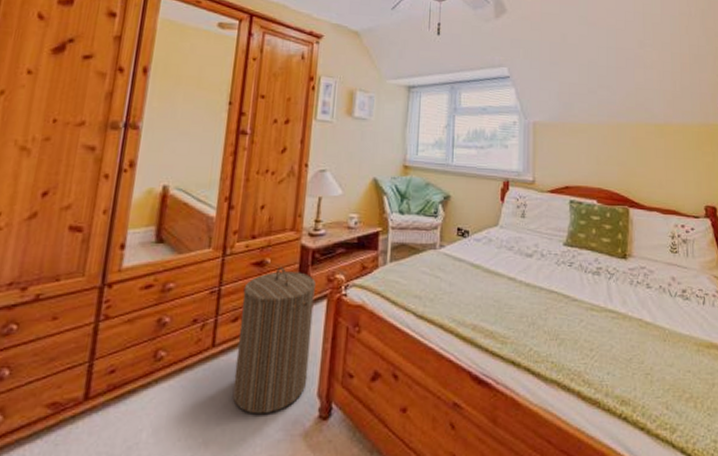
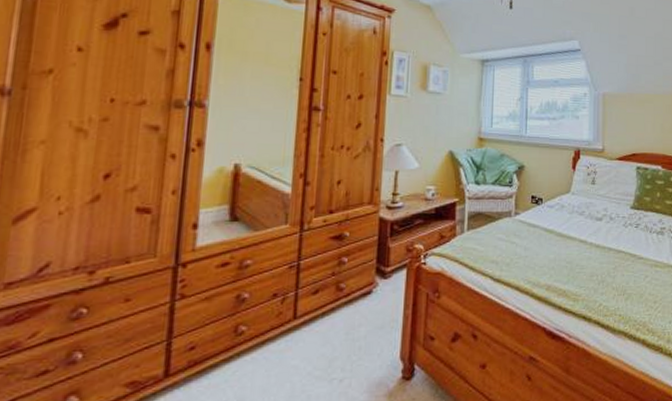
laundry hamper: present [232,267,316,414] -> none [316,239,395,380]

